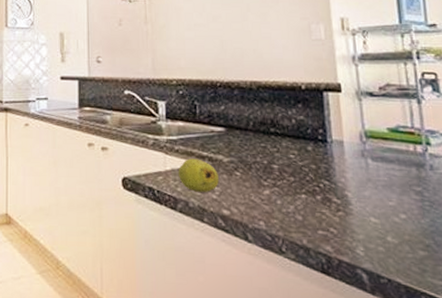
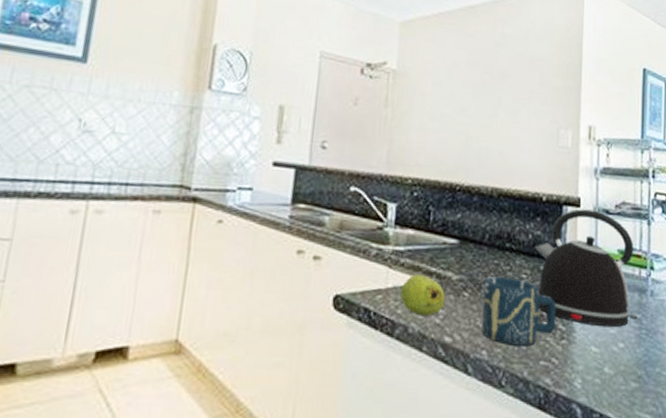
cup: none [254,157,330,218] -> present [481,276,556,346]
kettle: none [299,93,418,200] -> present [534,209,637,328]

